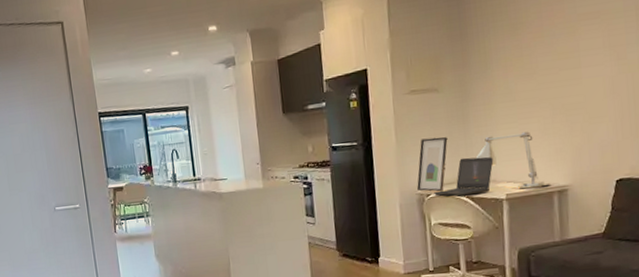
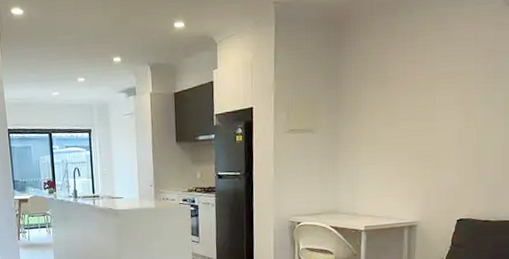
picture frame: present [417,136,448,192] -> none [290,172,319,221]
laptop computer: present [434,156,494,197] -> none [304,192,356,227]
desk lamp: present [475,131,552,189] -> none [341,173,403,223]

